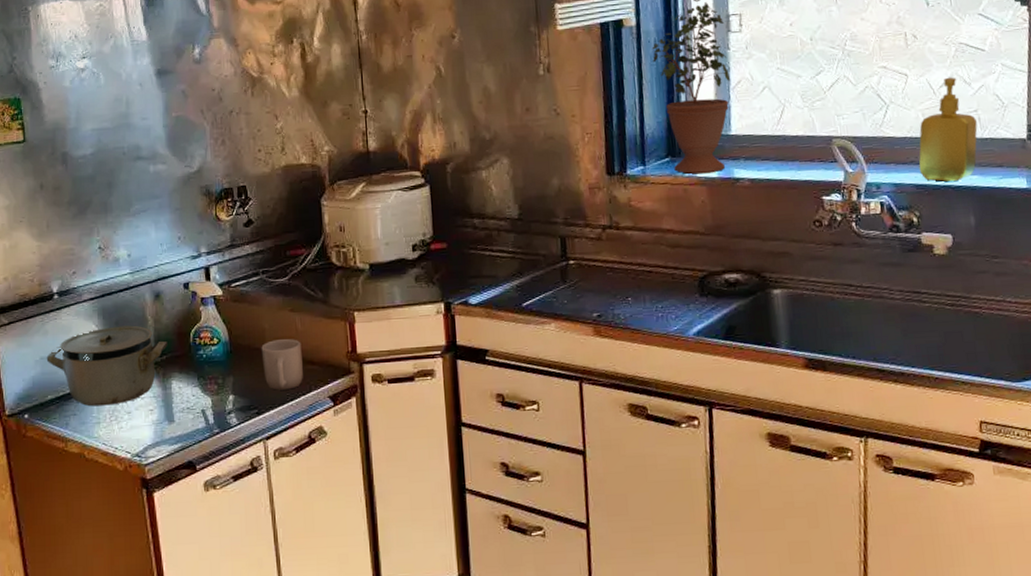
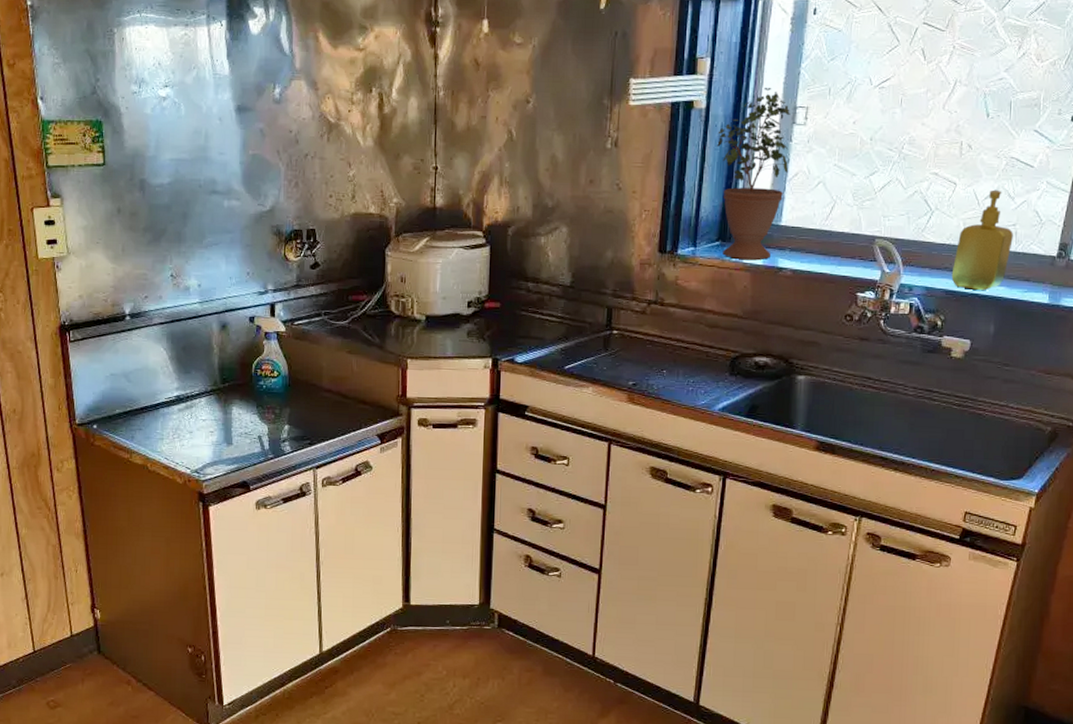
saucepan: present [46,325,168,407] -> none [116,351,231,424]
mug: present [261,338,304,390] -> none [318,377,356,425]

